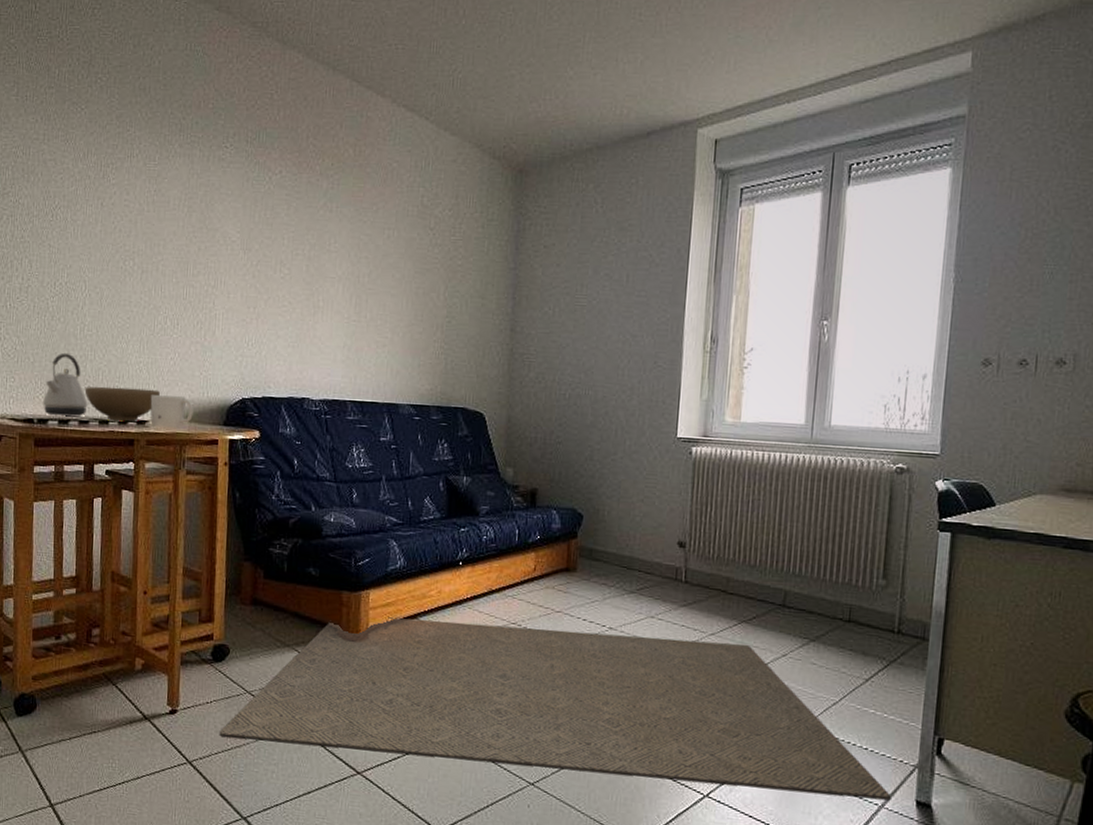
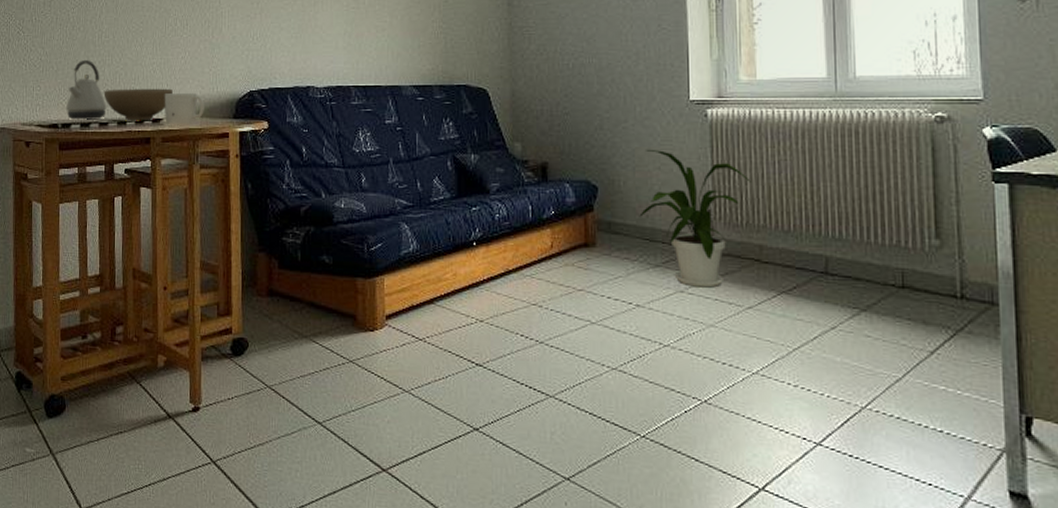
rug: present [219,617,891,800] -> none [241,303,978,491]
house plant: none [619,481,726,615] -> present [639,149,751,288]

